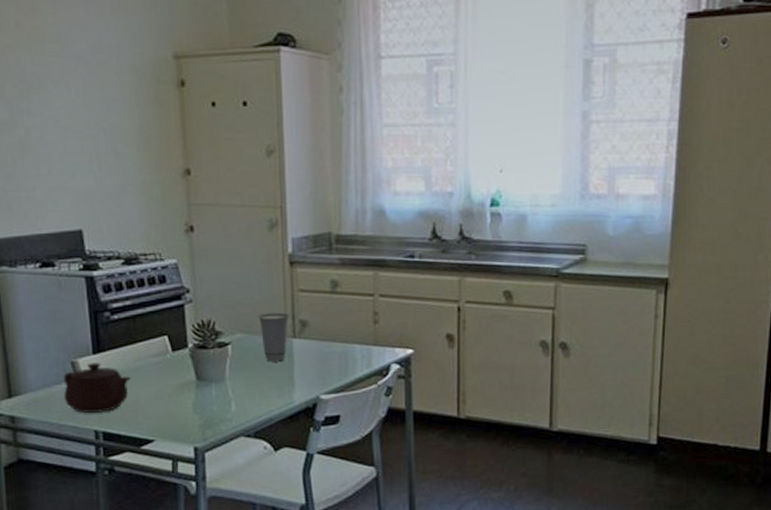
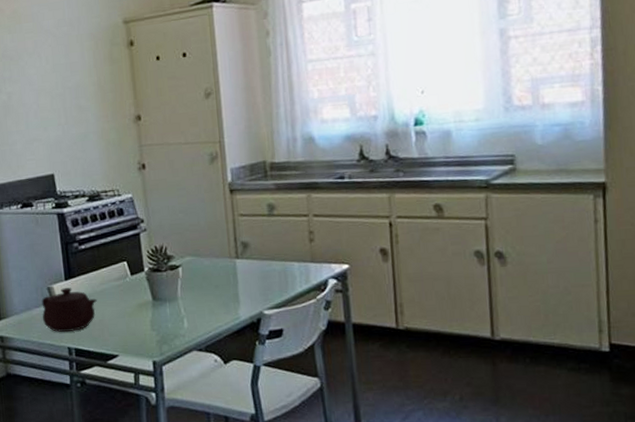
cup: present [256,312,291,362] -> none [202,236,233,282]

